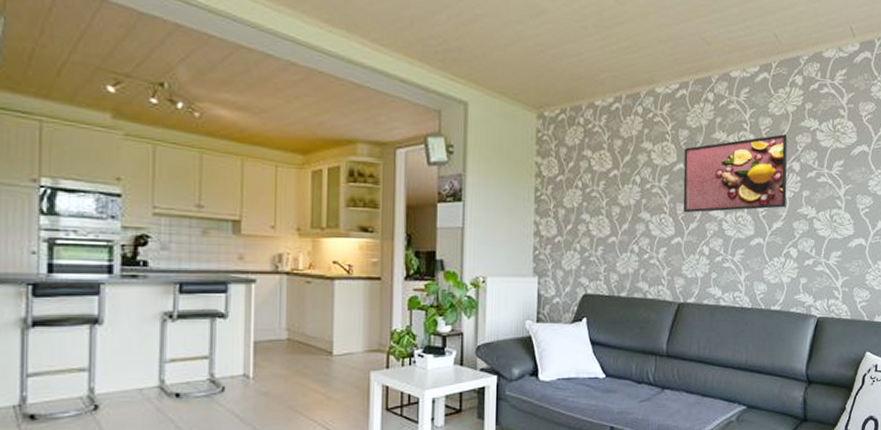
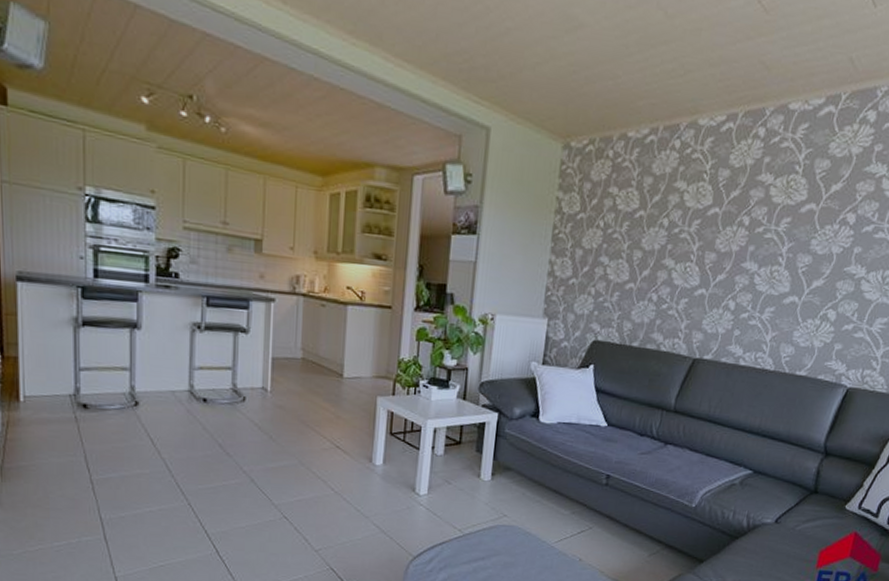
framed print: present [683,134,788,213] -> none [712,180,847,265]

